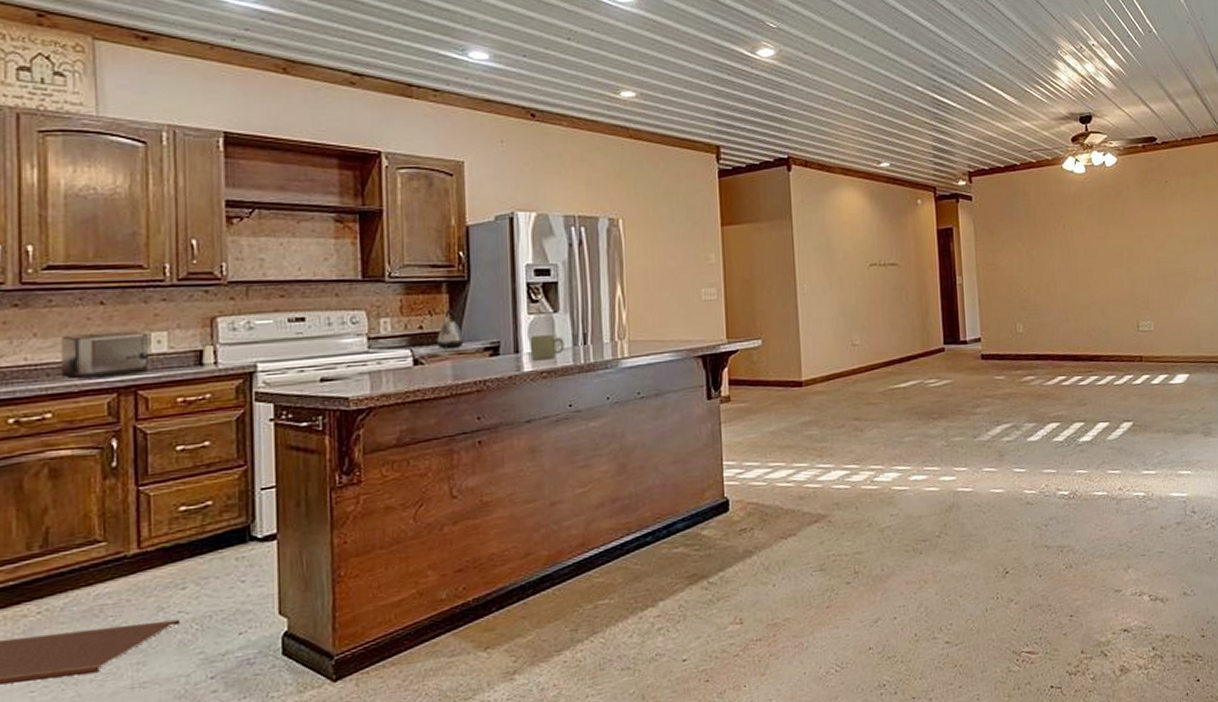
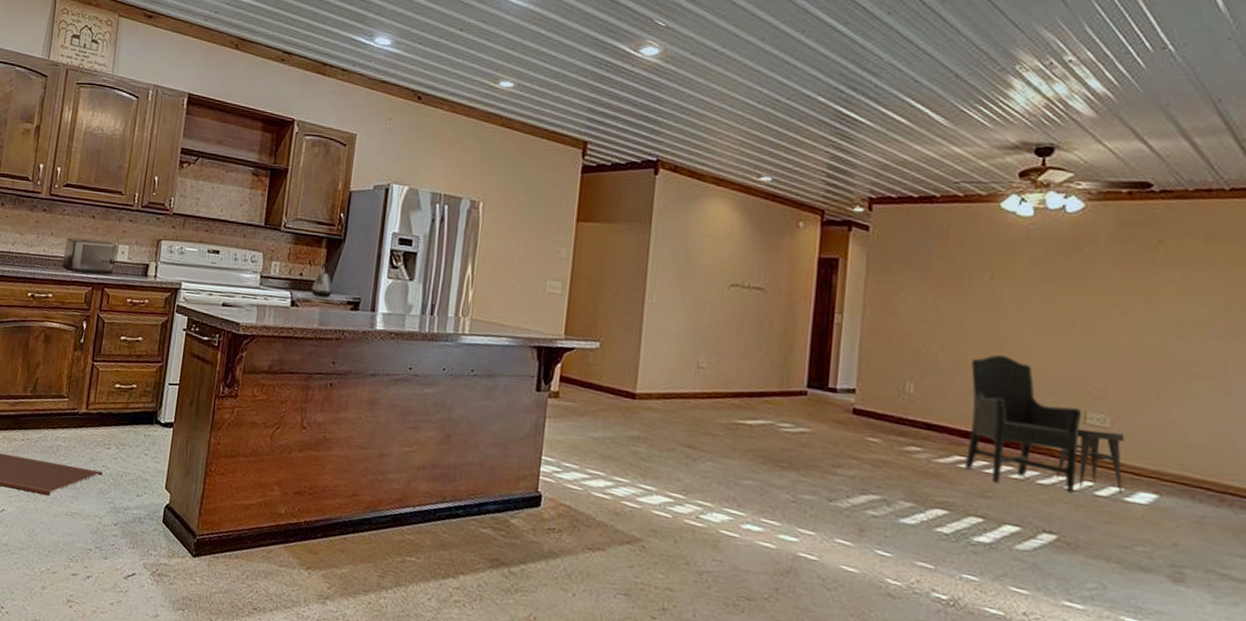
mug: present [530,335,565,362] -> none [383,298,414,324]
chair: none [1059,288,1139,391] -> present [965,355,1083,493]
side table: none [1125,333,1167,381] -> present [1057,428,1125,493]

